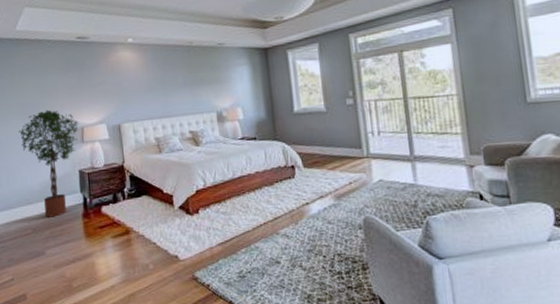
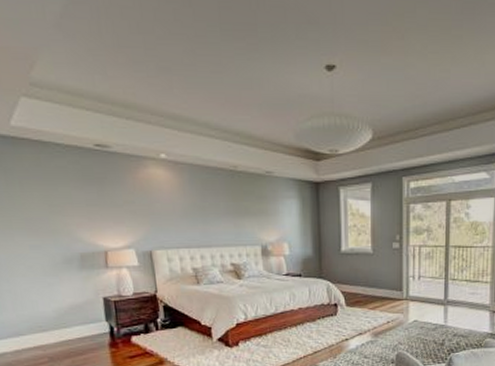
potted tree: present [18,109,78,218] -> none [23,227,101,346]

